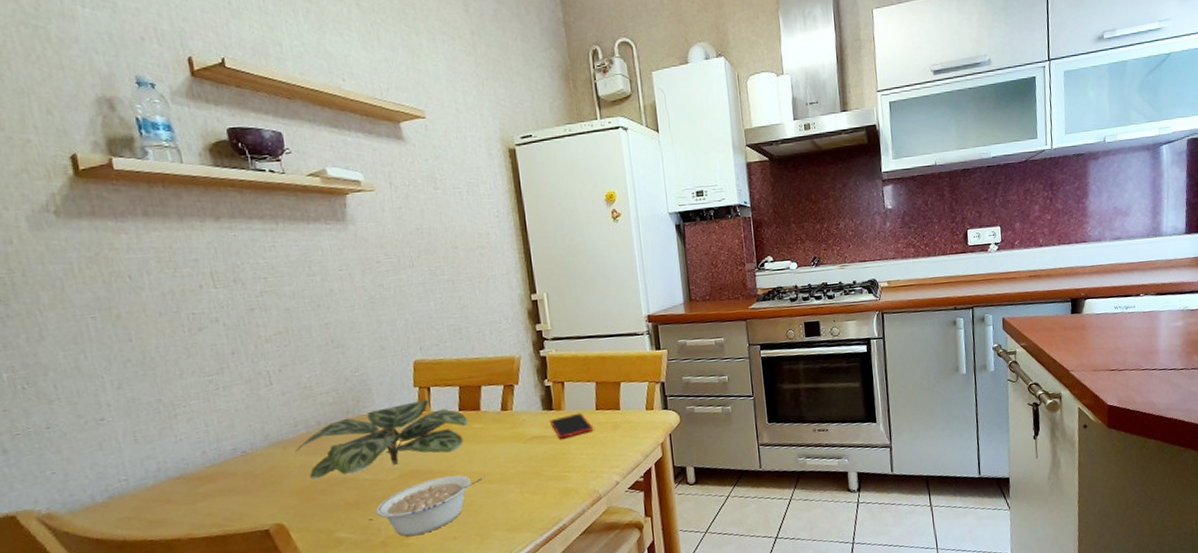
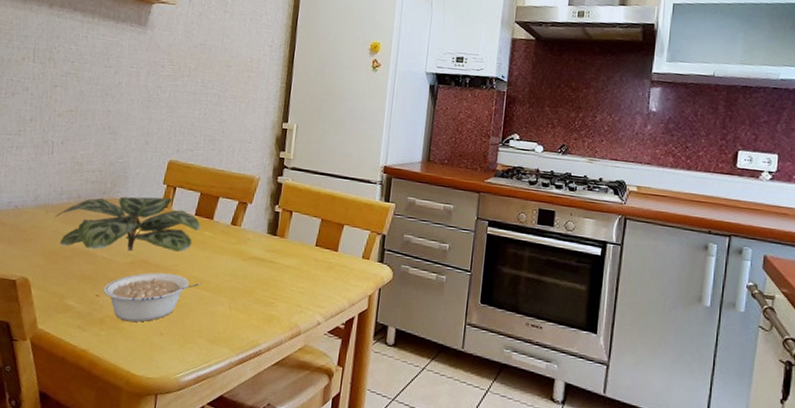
smartphone: present [549,412,594,439] -> none [270,244,309,267]

